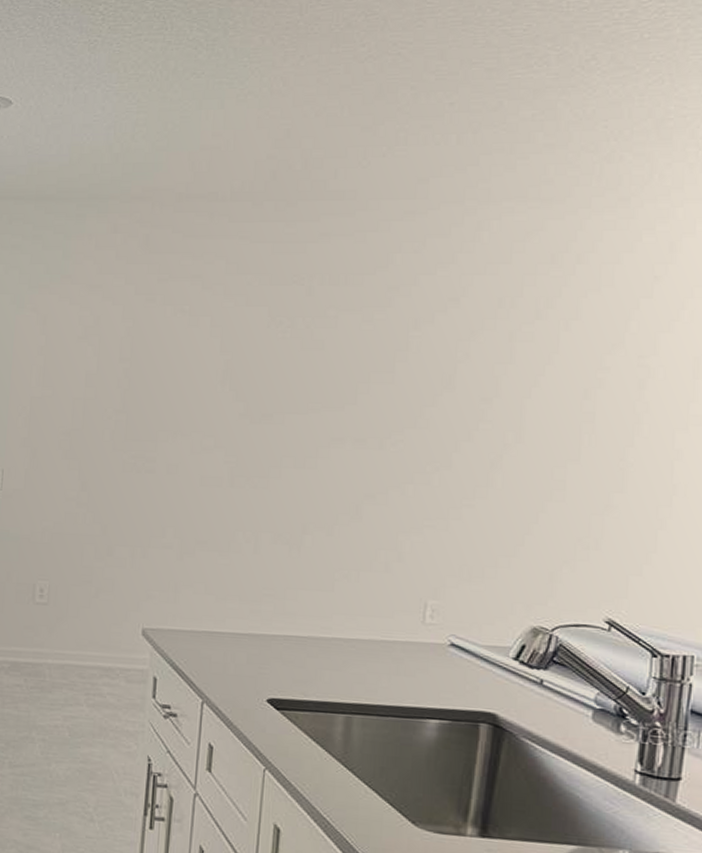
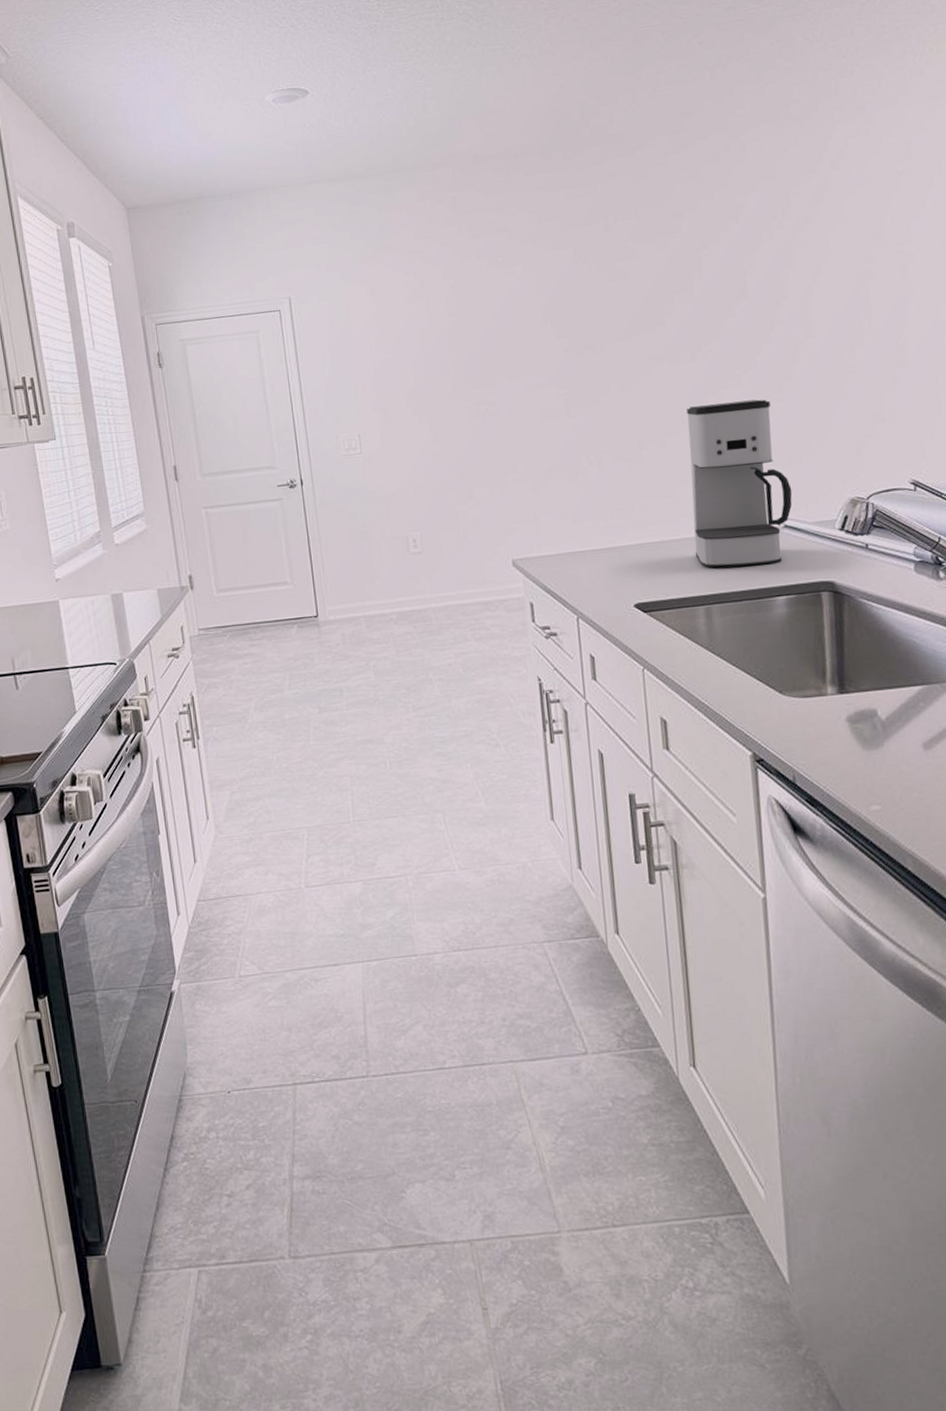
coffee maker: none [344,498,467,683] -> present [687,399,793,568]

